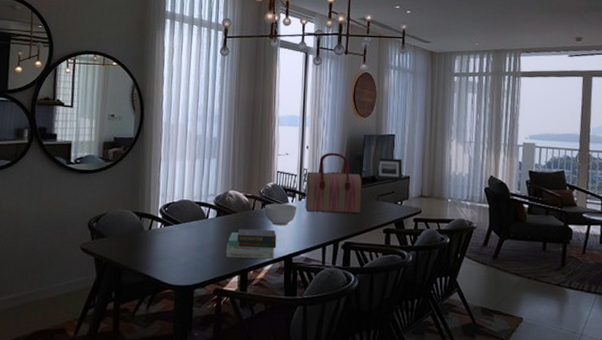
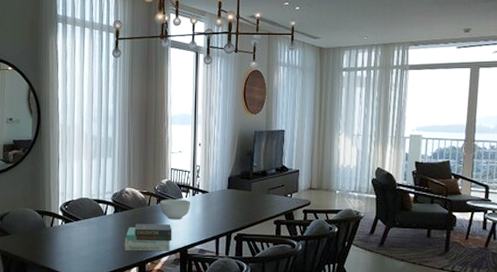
handbag: present [305,152,363,214] -> none [198,149,254,207]
picture frame: present [375,158,403,180] -> none [265,153,292,174]

